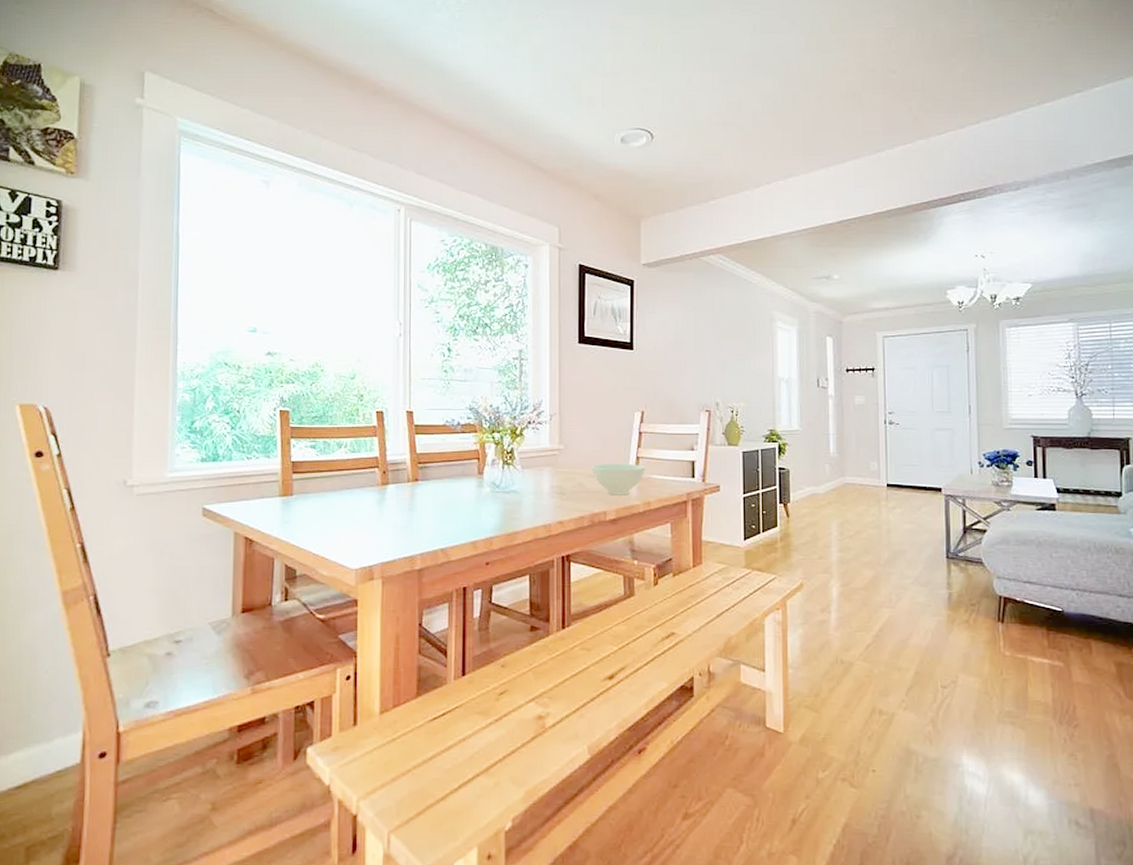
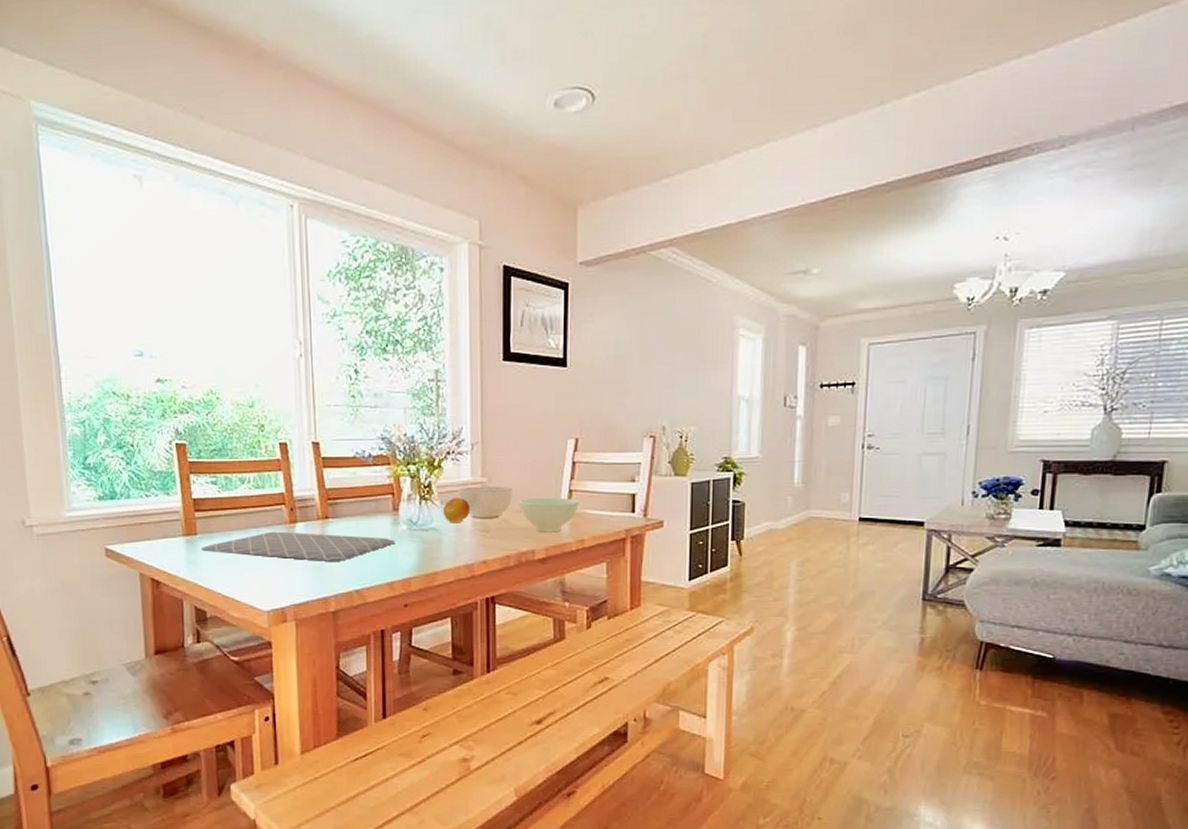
placemat: none [295,492,479,521] -> present [200,531,395,561]
fruit: none [523,463,549,486] -> present [442,498,471,523]
bowl: none [537,453,587,482] -> present [458,486,514,519]

